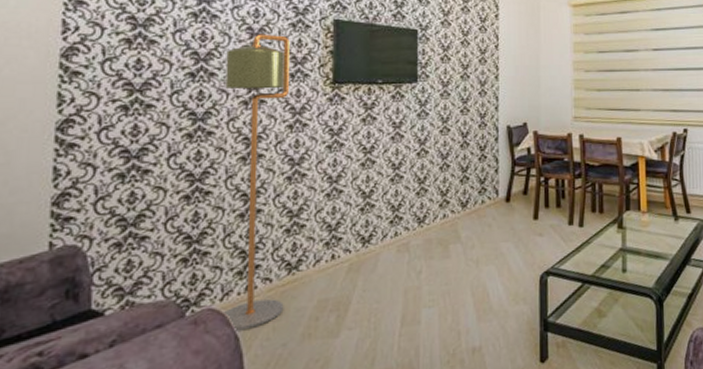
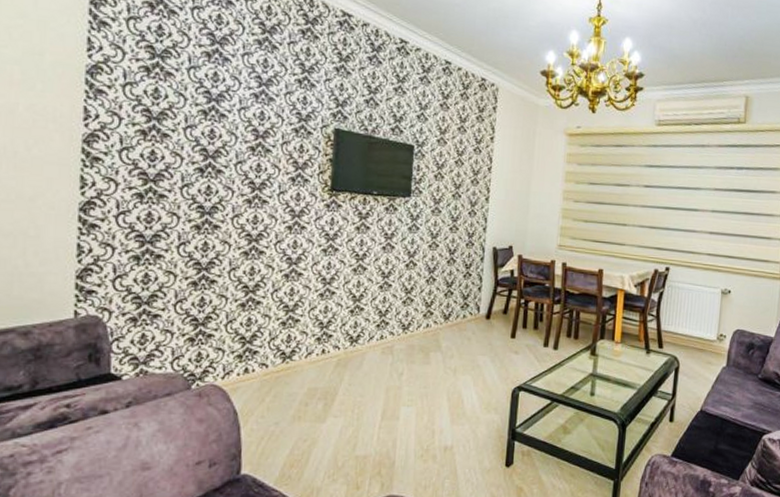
floor lamp: present [223,34,291,332] -> none [224,136,292,407]

